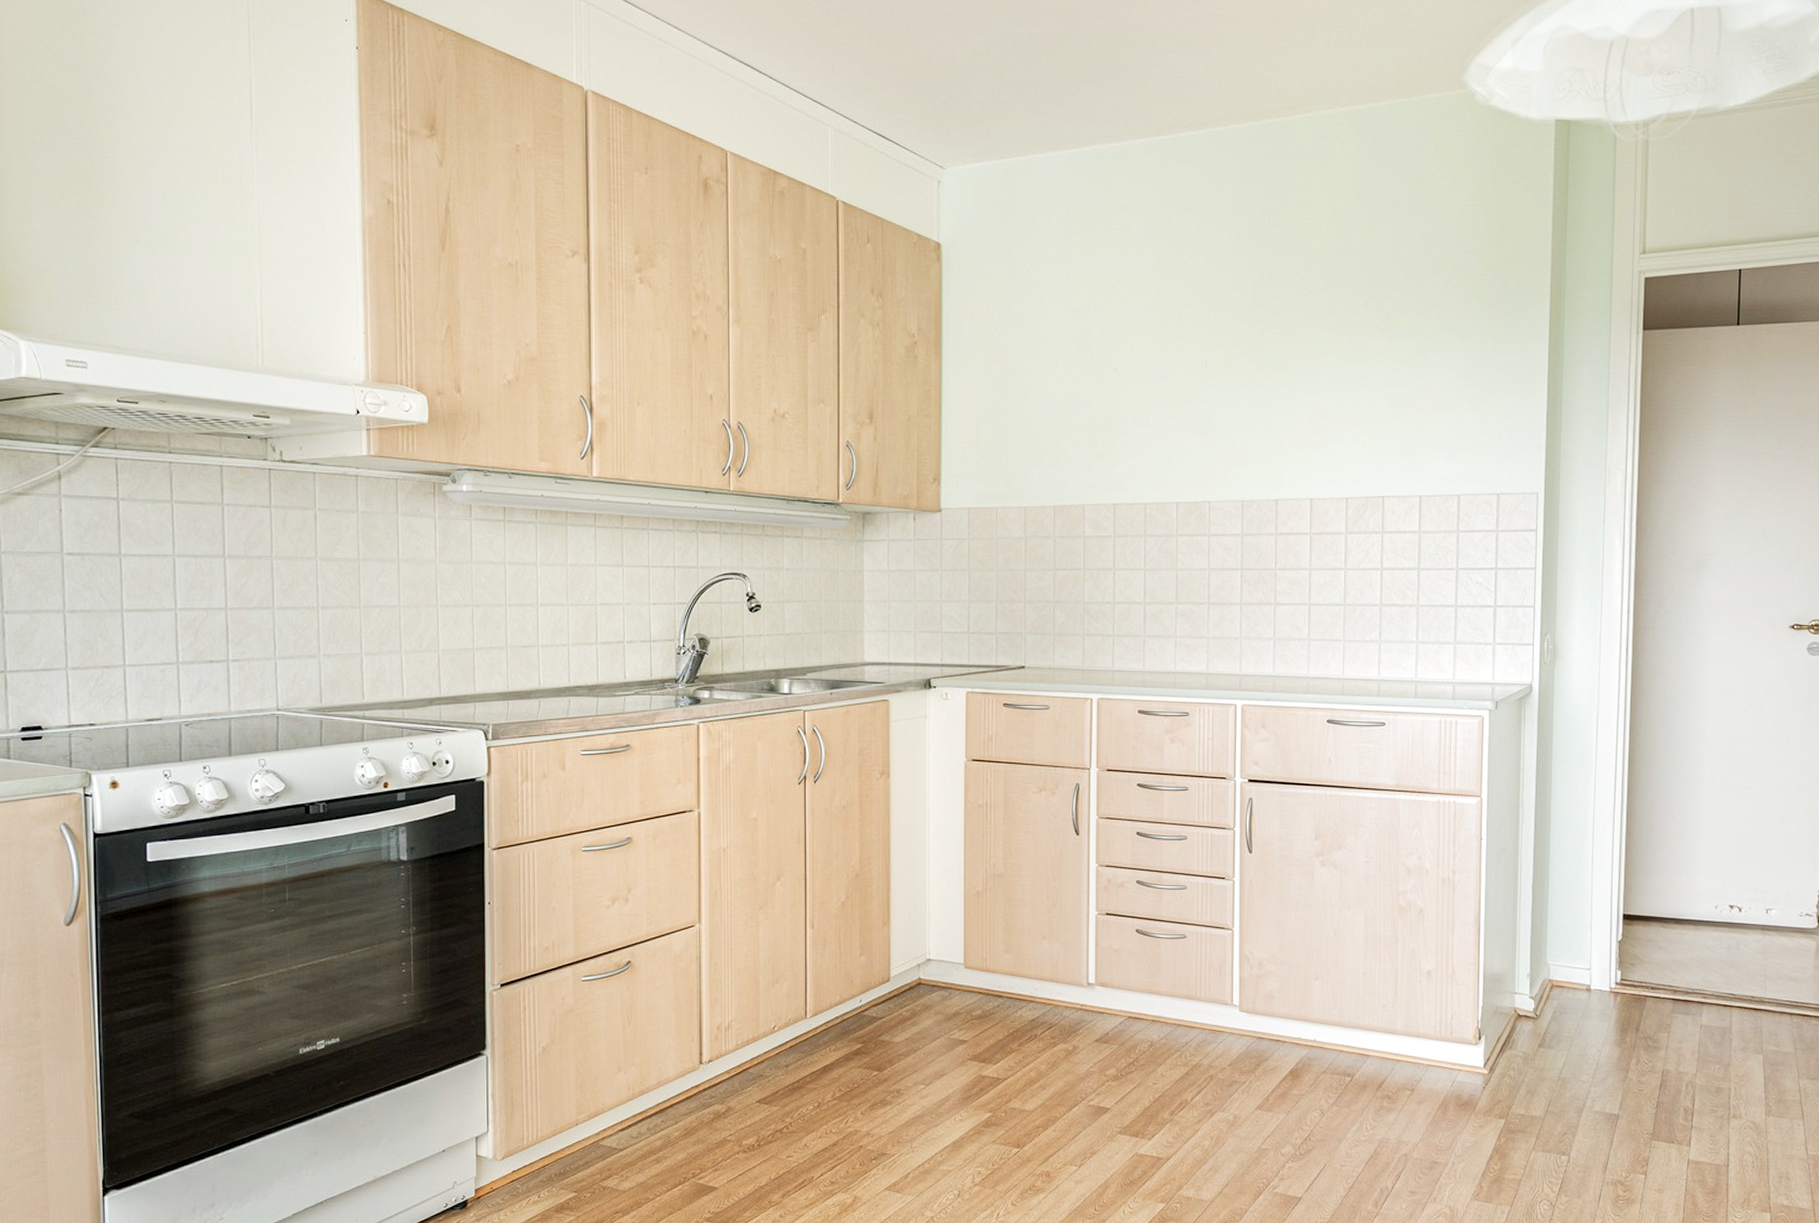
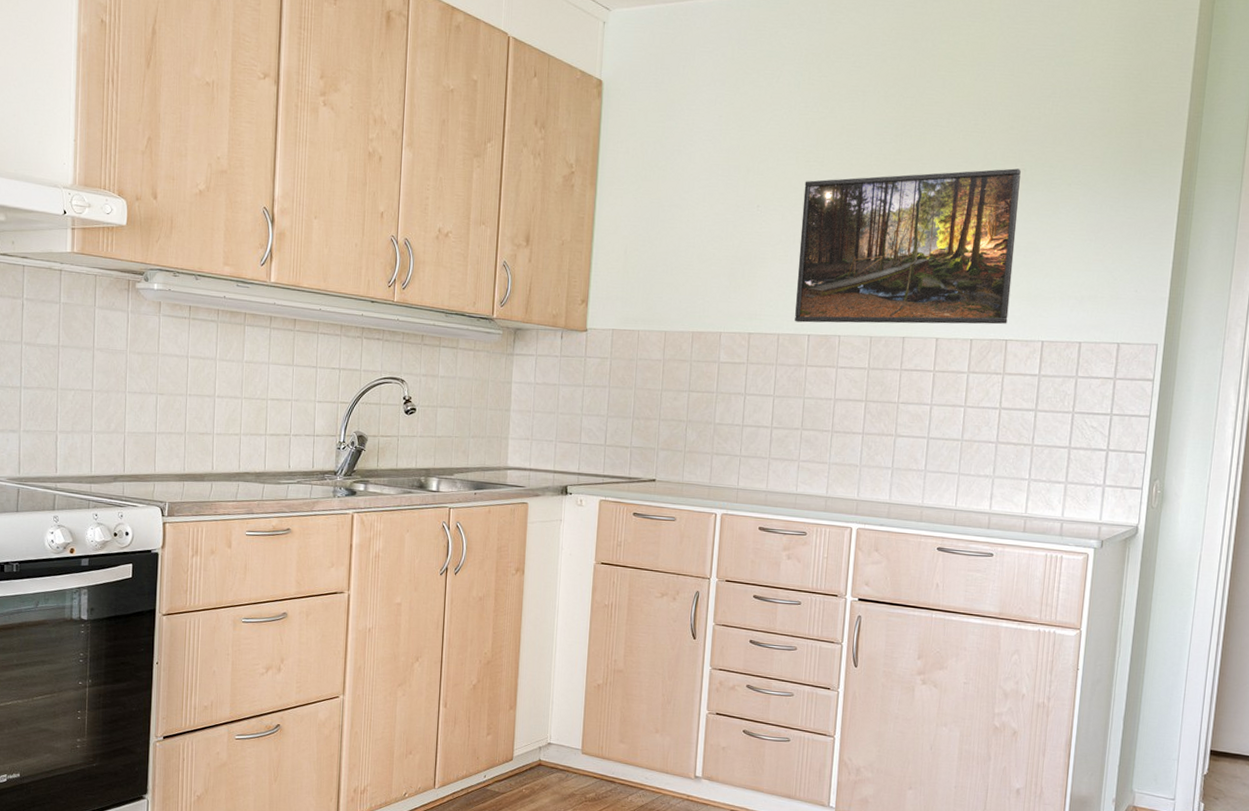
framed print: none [1161,317,1385,490] -> present [795,168,1021,325]

